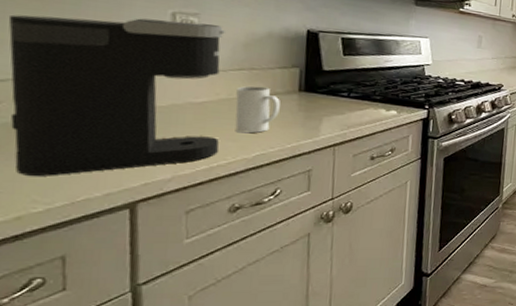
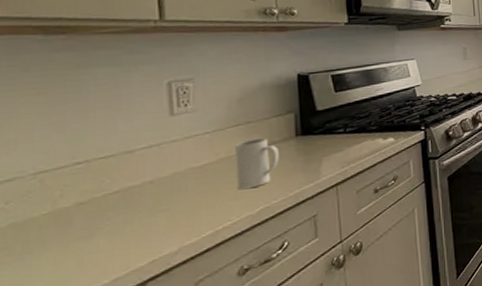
coffee maker: present [8,14,225,176] -> none [13,86,224,275]

